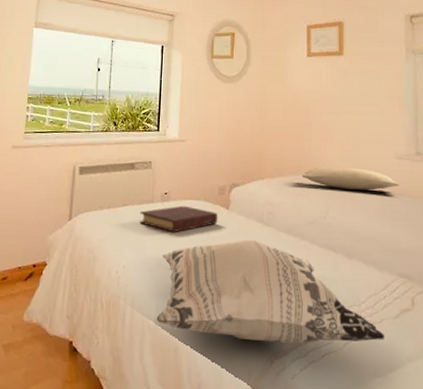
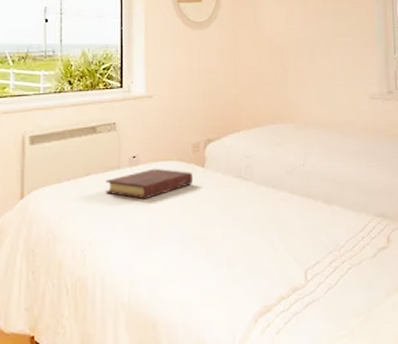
decorative pillow: present [156,240,386,344] -> none [130,197,365,303]
pillow: present [302,167,399,191] -> none [279,111,373,134]

